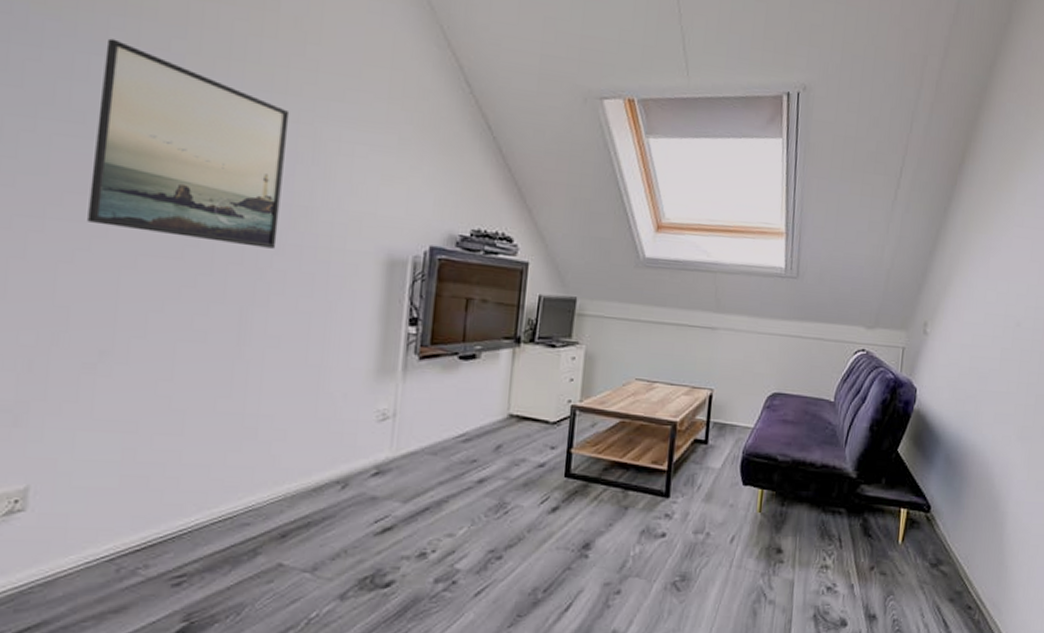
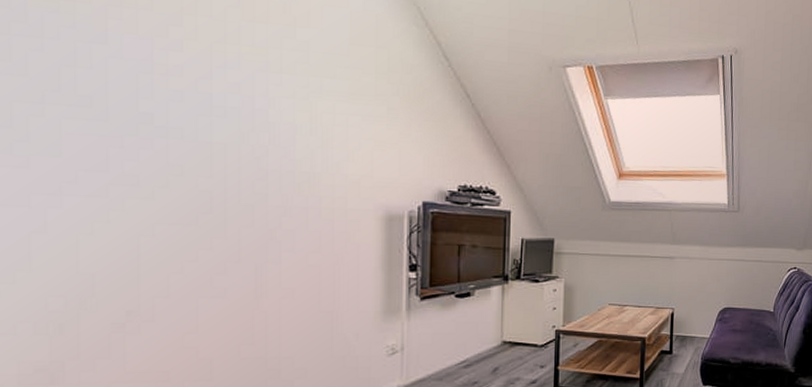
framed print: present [87,38,290,249] -> none [103,27,286,211]

